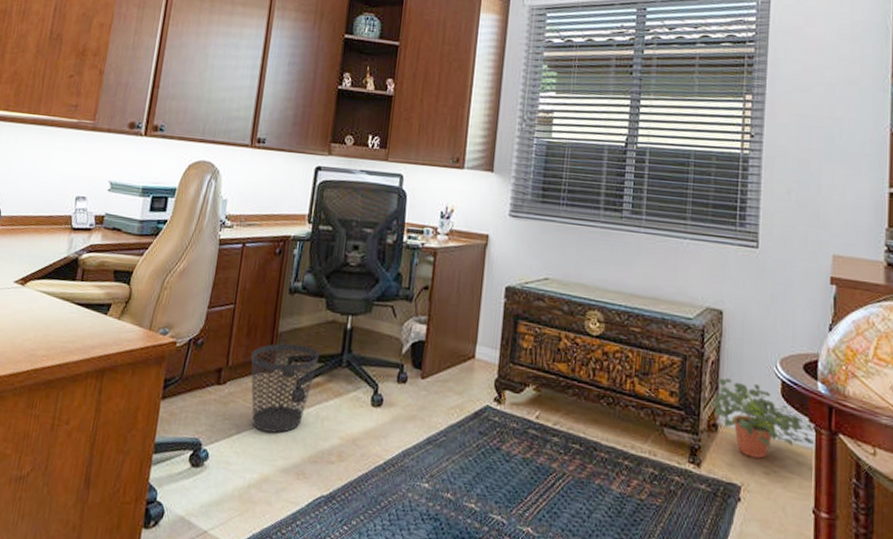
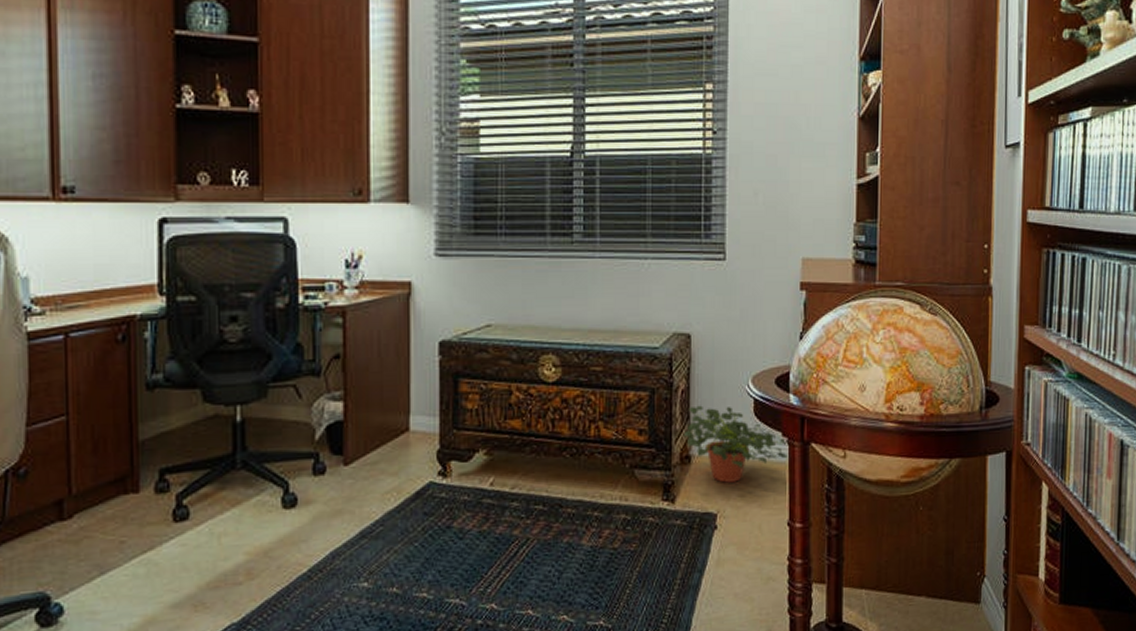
wastebasket: present [251,343,320,433] -> none [104,451,203,566]

